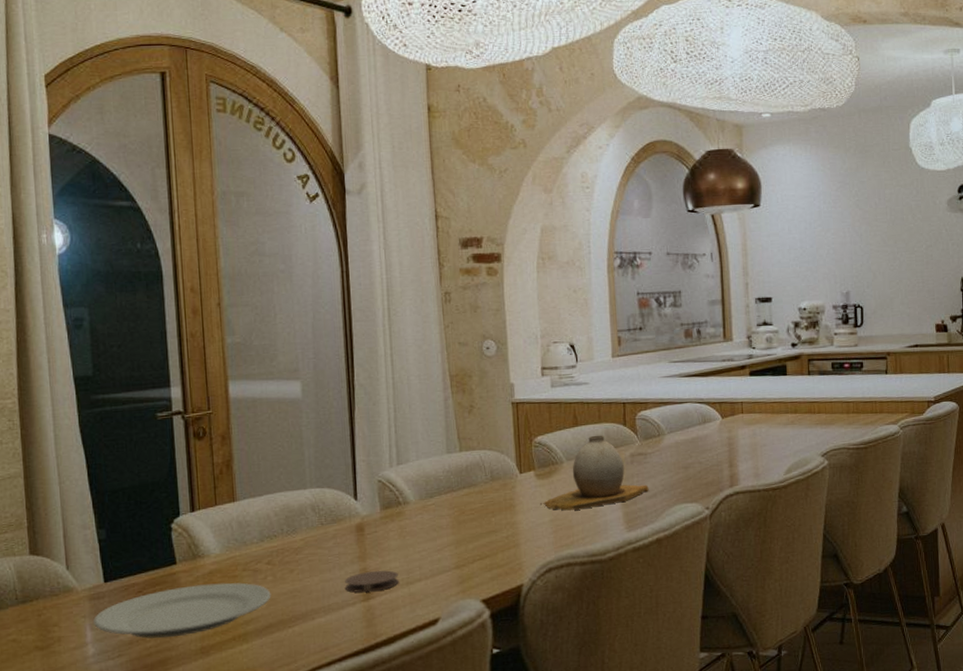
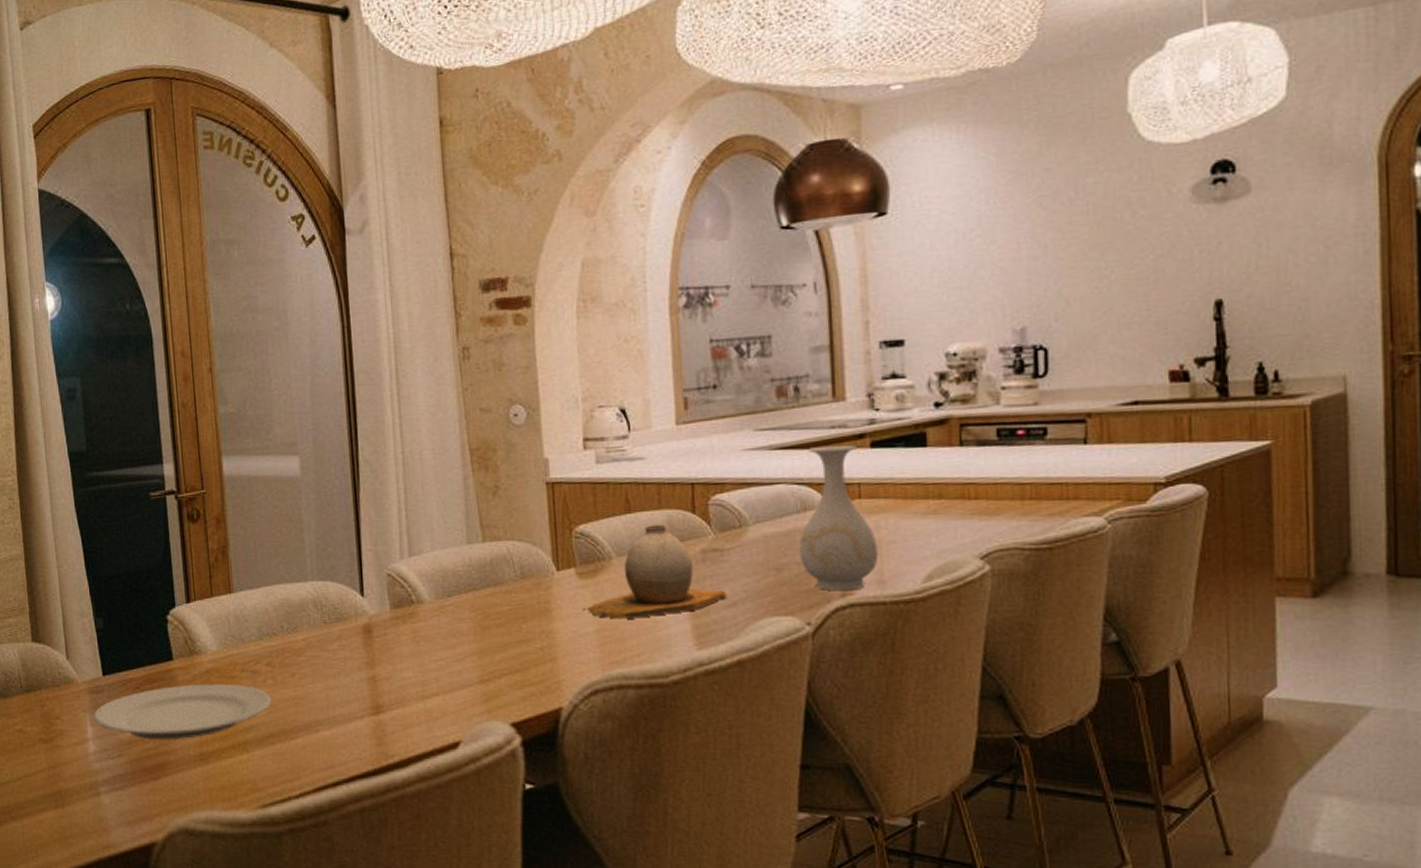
coaster: present [345,570,399,593] -> none [351,680,413,705]
vase: none [700,374,755,483] -> present [799,445,878,591]

